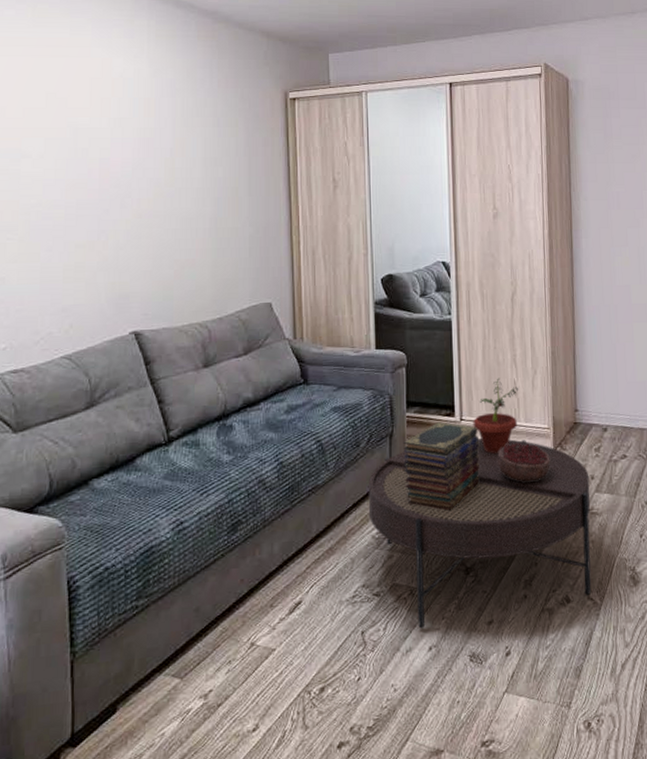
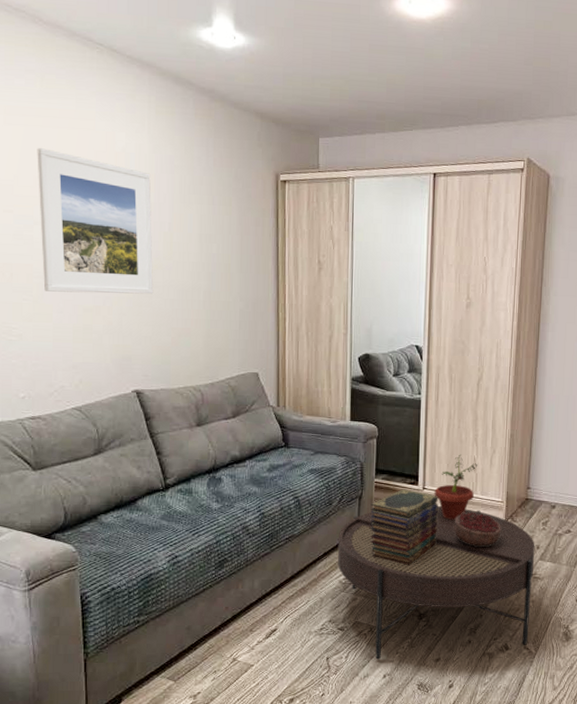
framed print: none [26,78,154,229] -> present [37,148,154,294]

